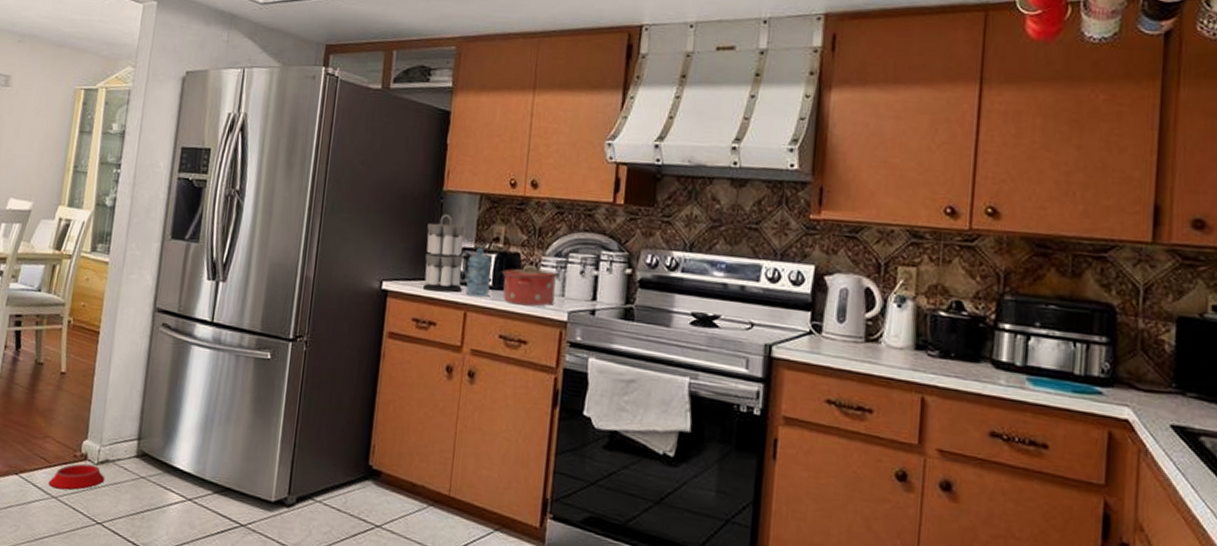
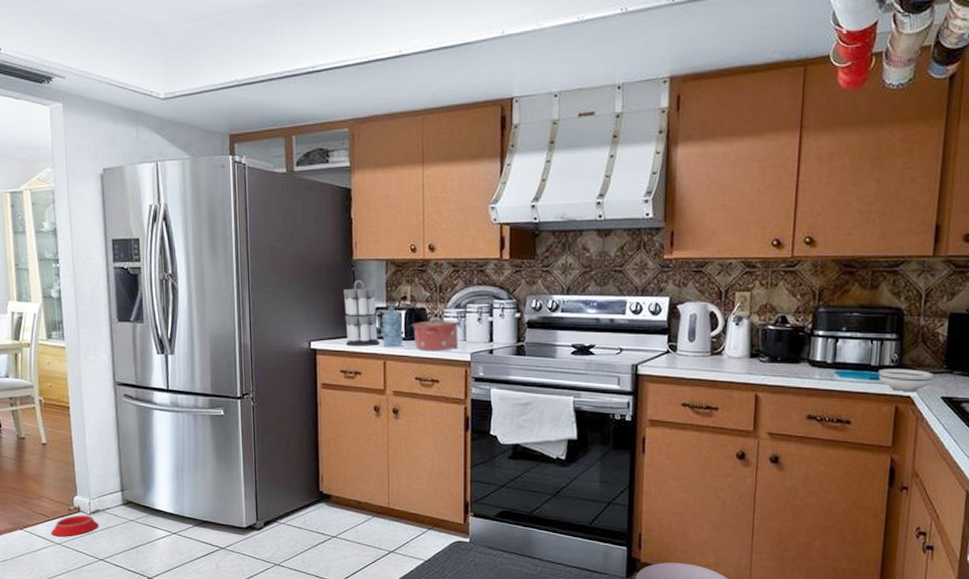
bowl: none [1084,380,1159,414] -> present [878,368,934,391]

